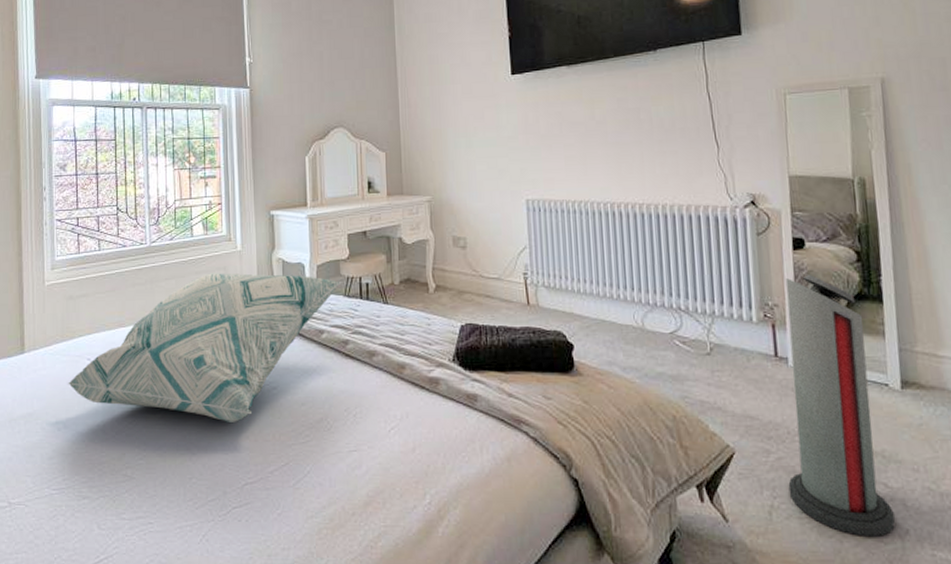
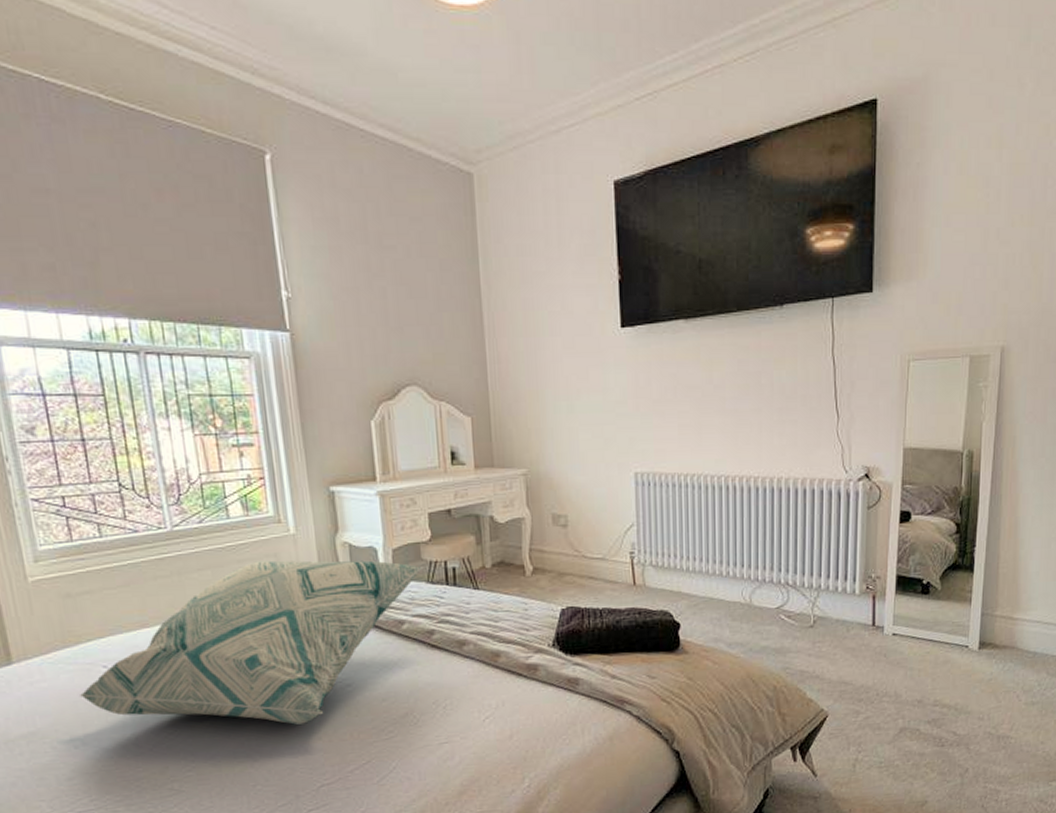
air purifier: present [785,275,895,537] -> none [872,547,958,778]

